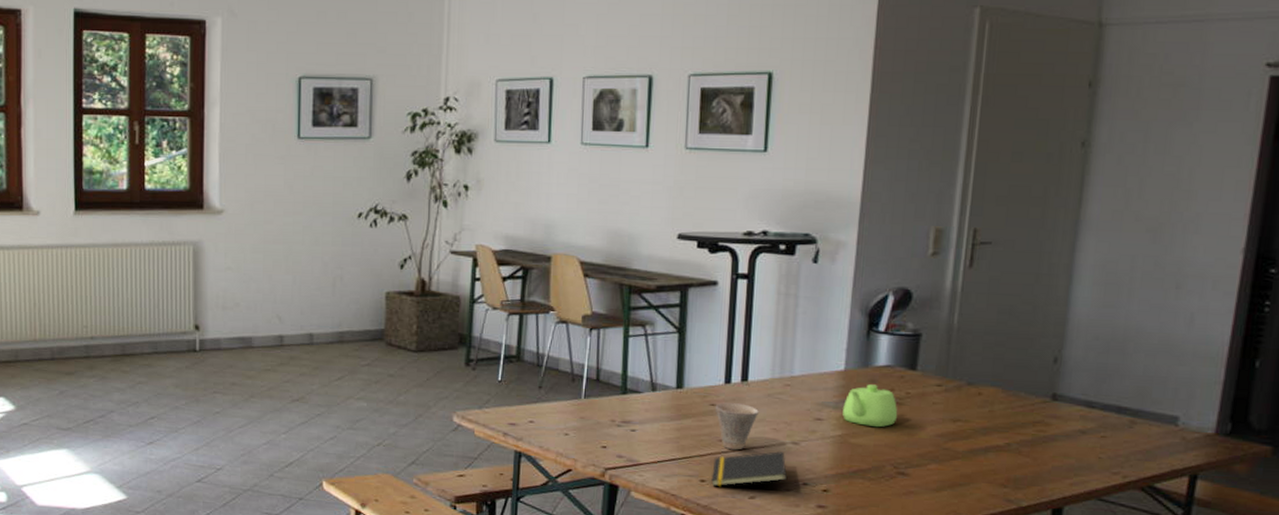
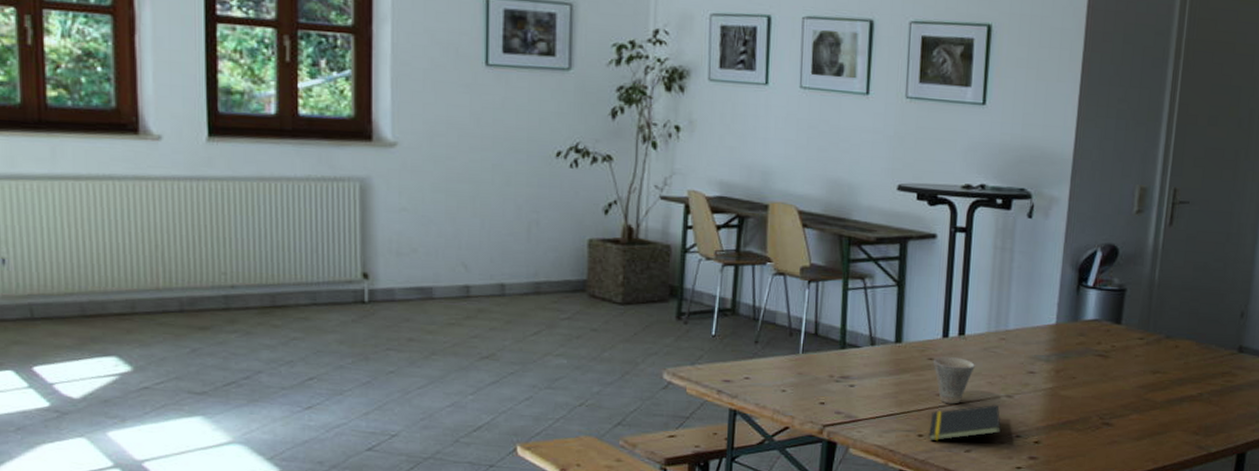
teapot: present [843,384,898,428] -> none [1053,338,1104,380]

